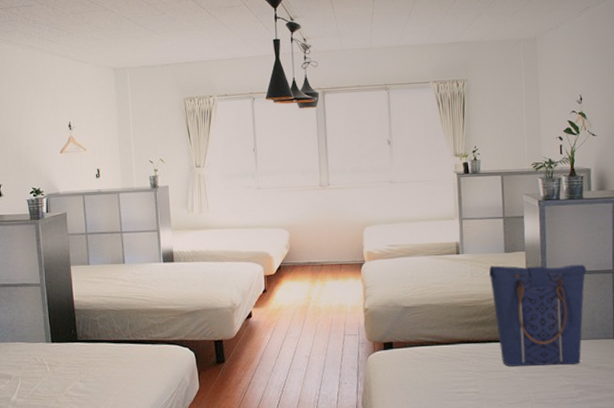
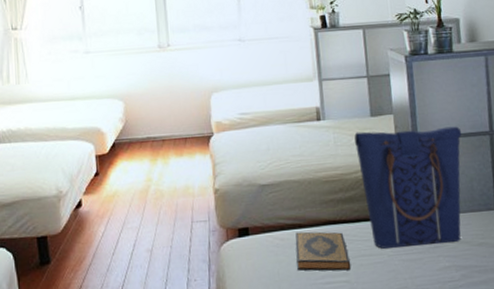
hardback book: none [433,348,481,383] -> present [295,231,351,271]

